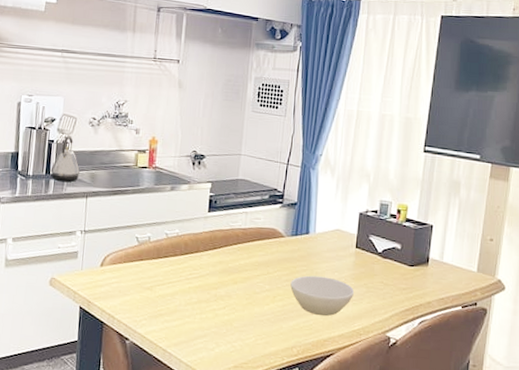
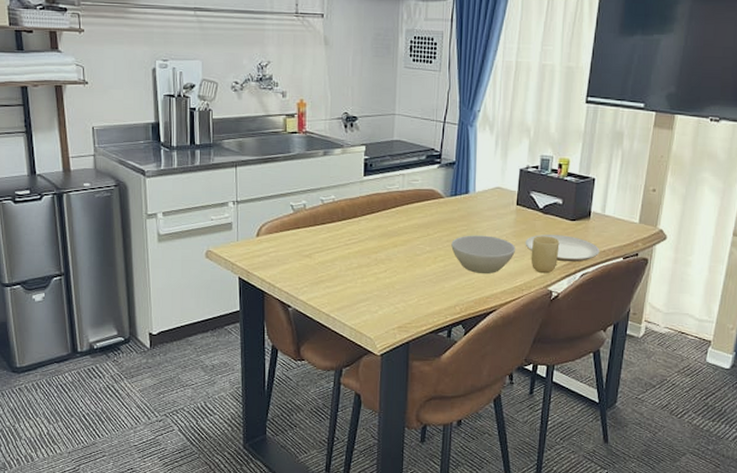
kettle: present [50,135,81,182] -> none [195,102,227,152]
plate: none [364,278,438,309] -> present [525,234,600,262]
cup: none [369,279,398,319] -> present [531,236,560,274]

